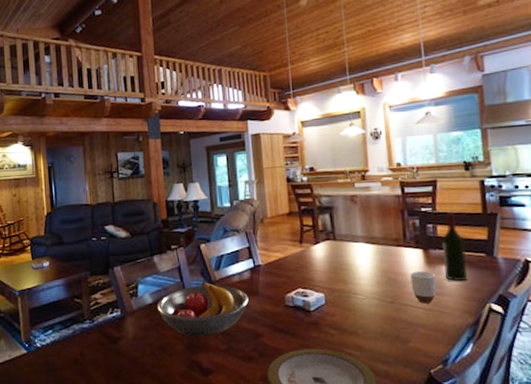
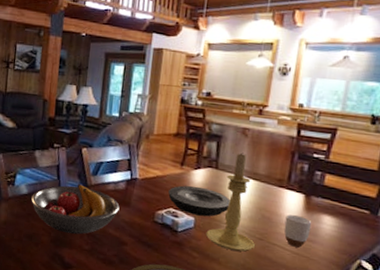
plate: none [293,261,355,291] -> present [168,185,230,217]
candle holder: none [338,219,388,319] -> present [206,152,255,252]
wine bottle: present [441,212,468,282] -> none [322,163,351,234]

